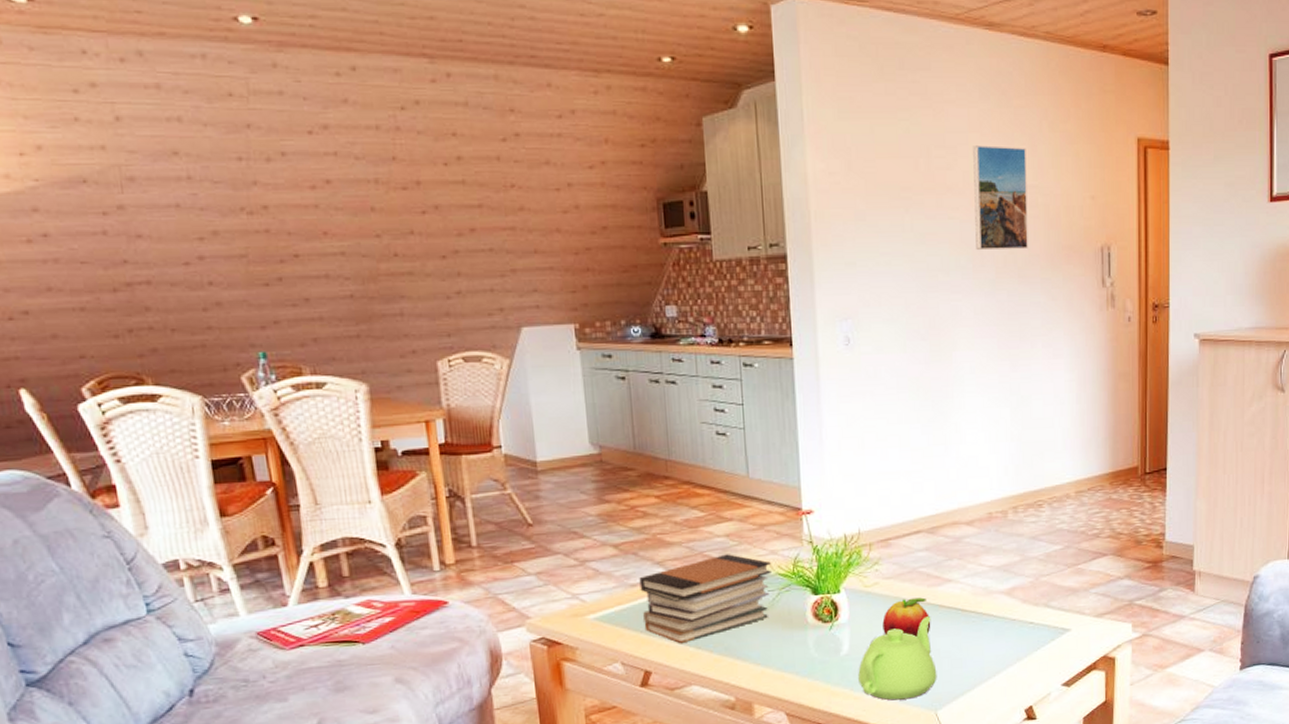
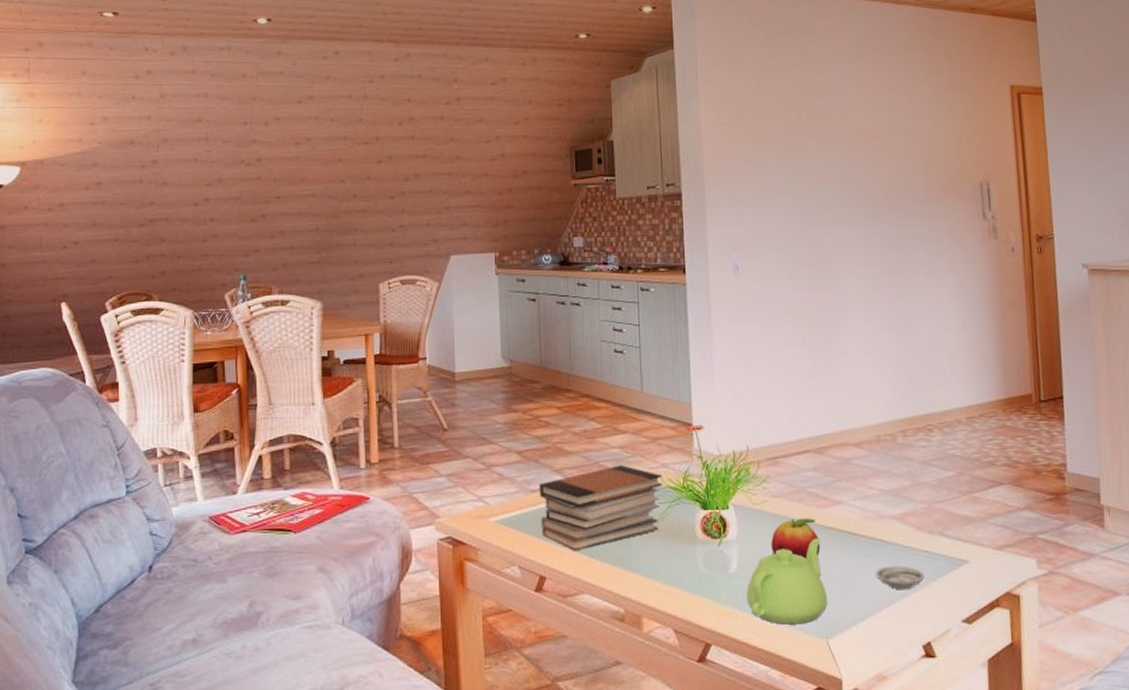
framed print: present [973,145,1028,251] -> none [852,96,908,188]
saucer: none [982,637,1030,661] -> present [875,565,925,590]

